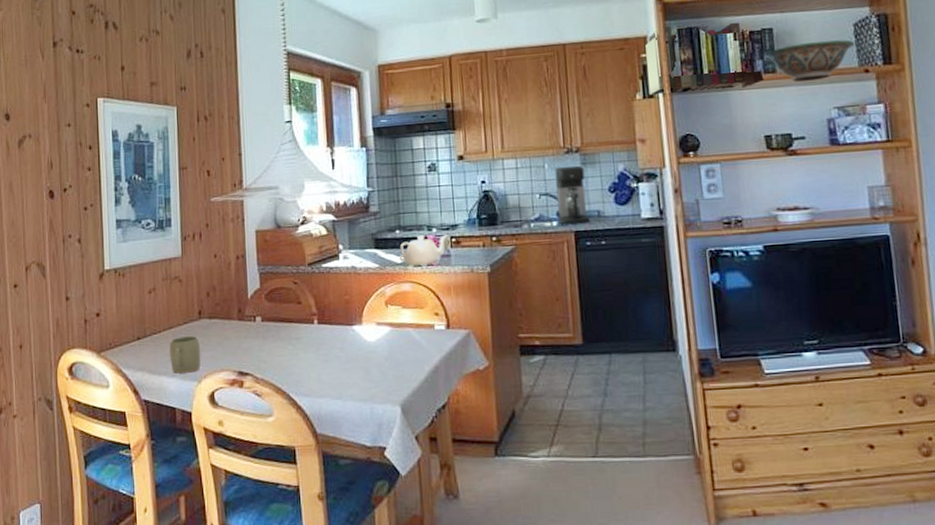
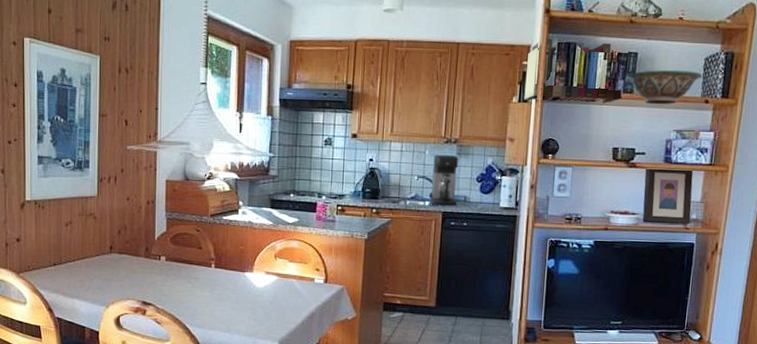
mug: present [169,336,201,374] -> none [81,267,110,298]
teapot: present [399,234,449,267] -> none [291,200,336,228]
picture frame: none [809,151,879,218] -> present [642,169,694,225]

